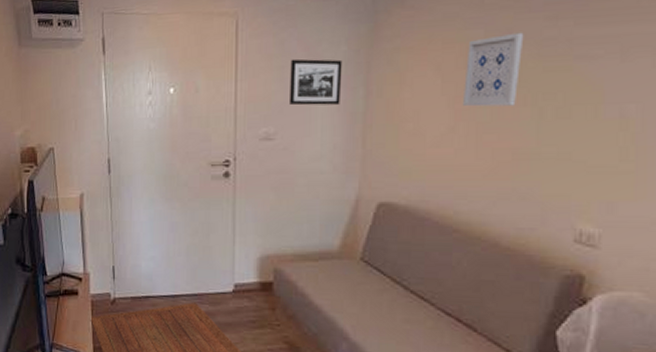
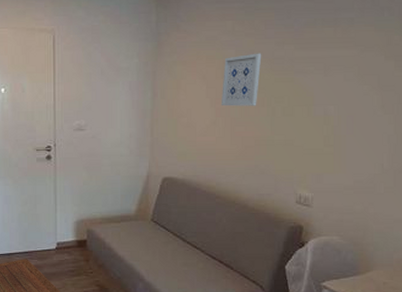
picture frame: present [290,58,343,106] -> none [96,67,135,104]

